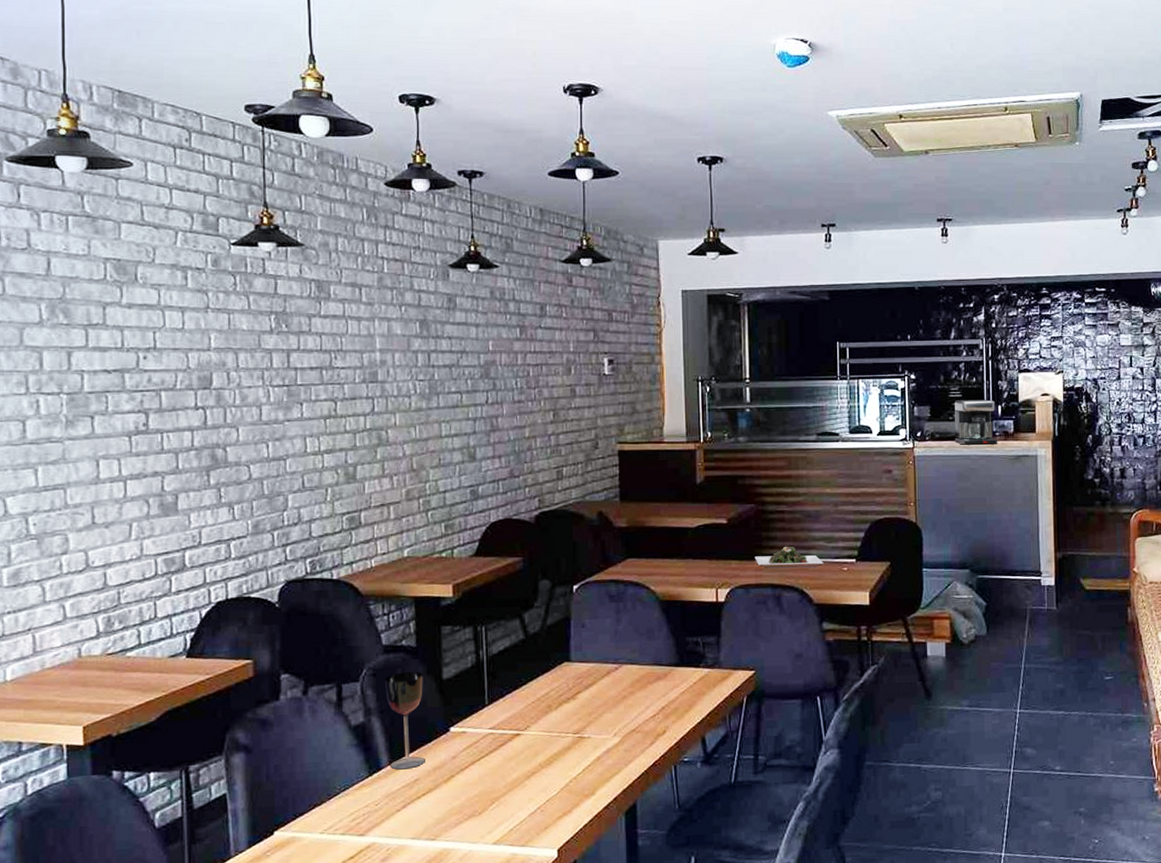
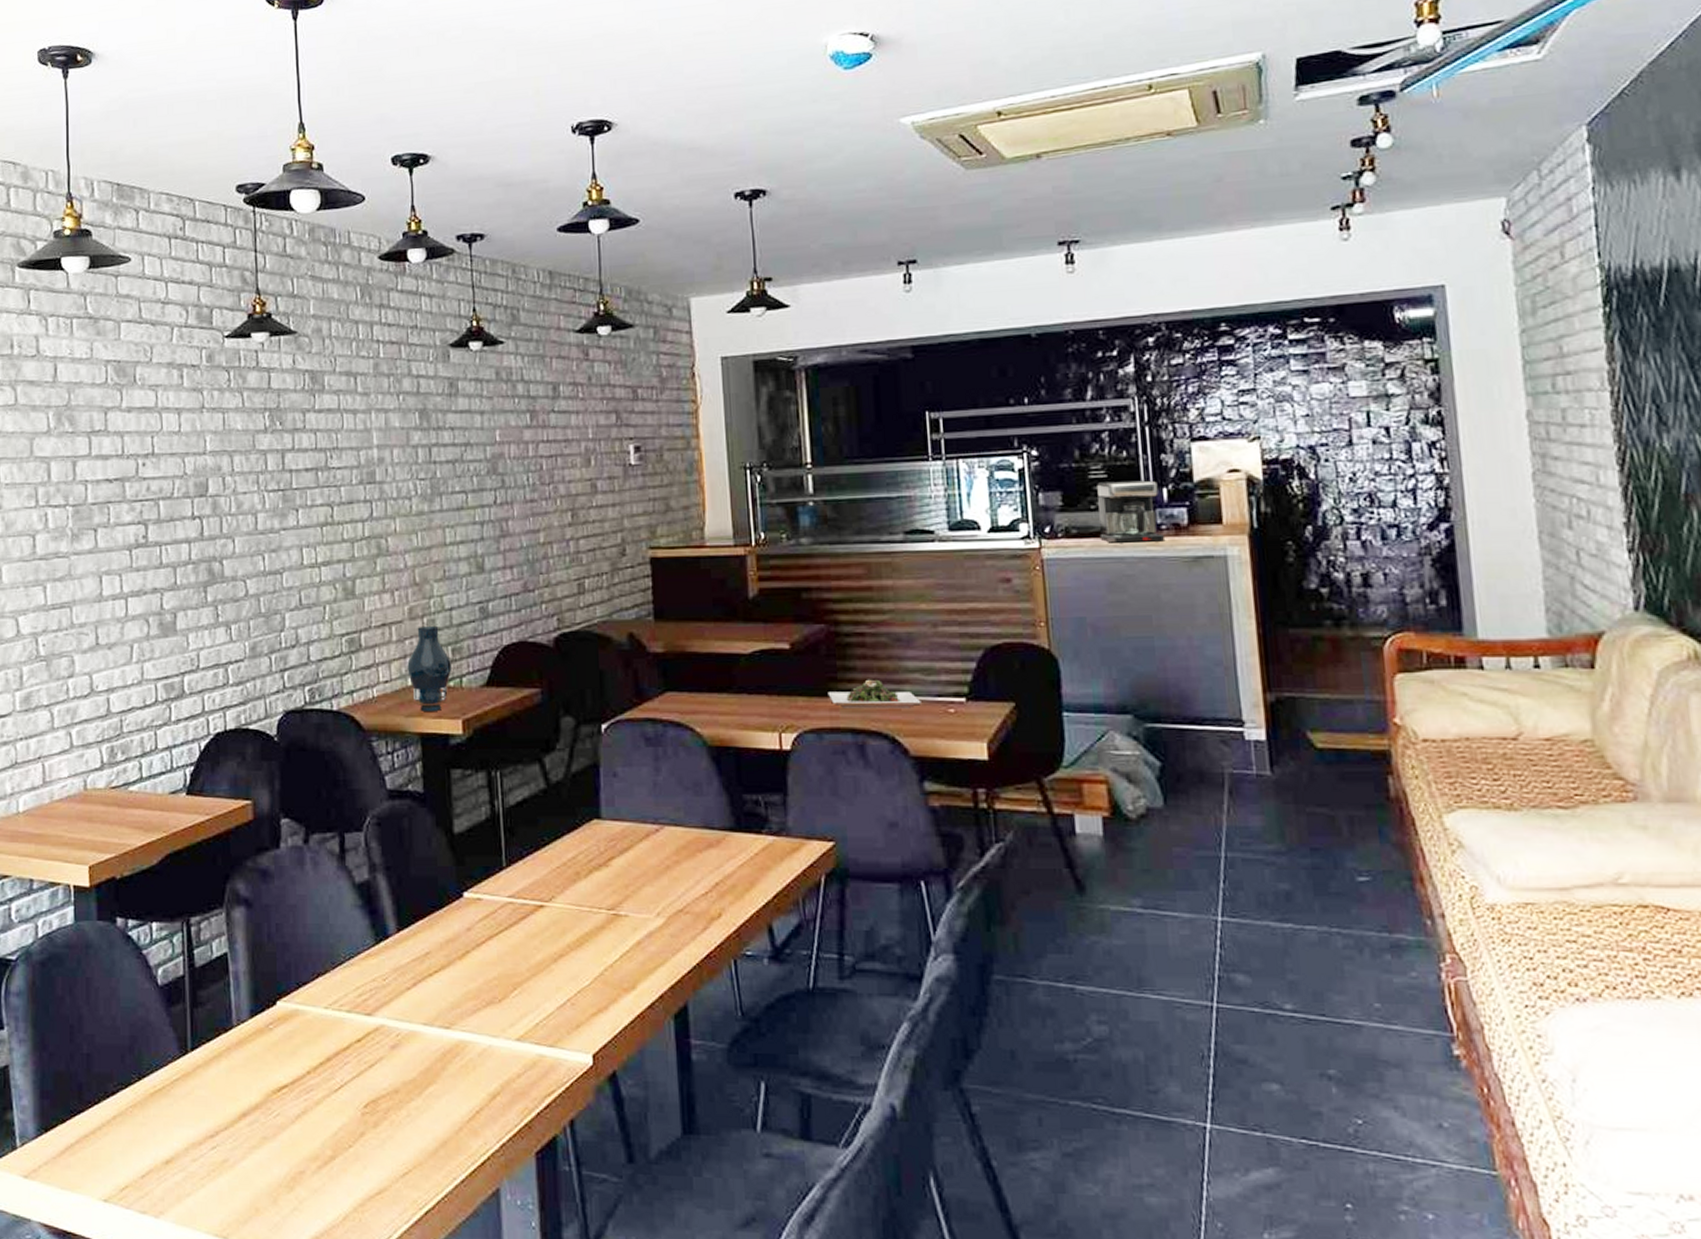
wineglass: present [385,671,425,770] -> none [391,822,437,940]
vase: none [404,505,444,578] -> present [407,625,451,711]

